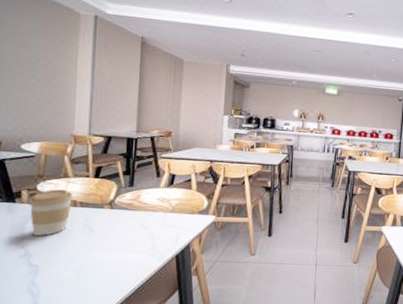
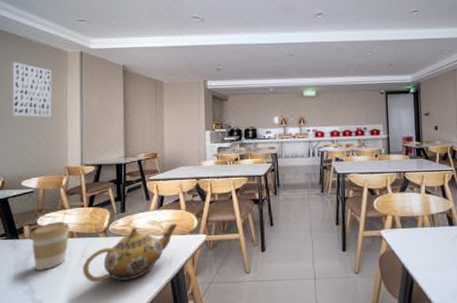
wall art: none [11,15,61,81] -> present [10,62,52,118]
teapot: none [85,202,187,253] -> present [83,223,178,283]

